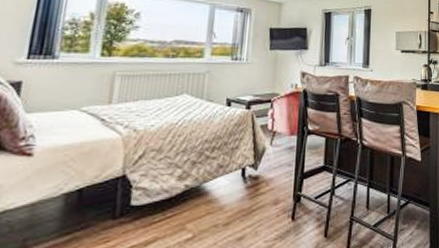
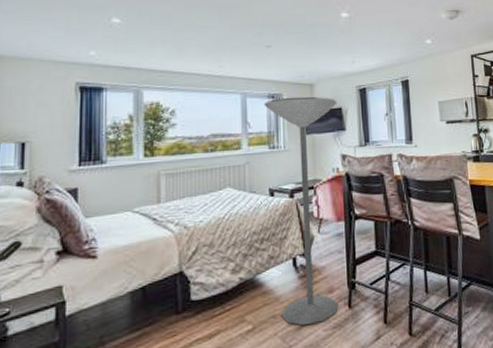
floor lamp: none [223,12,303,236] -> present [264,96,339,326]

